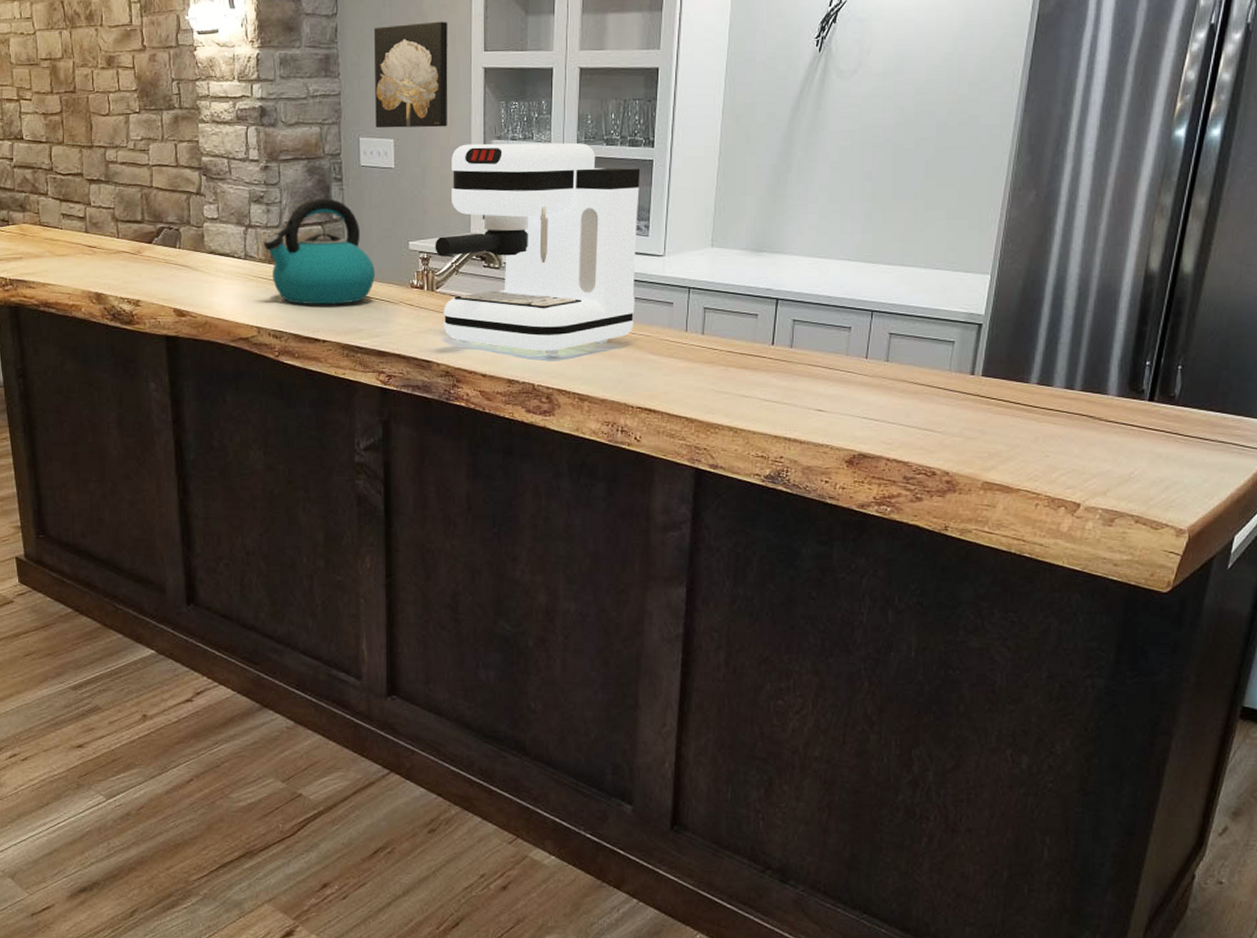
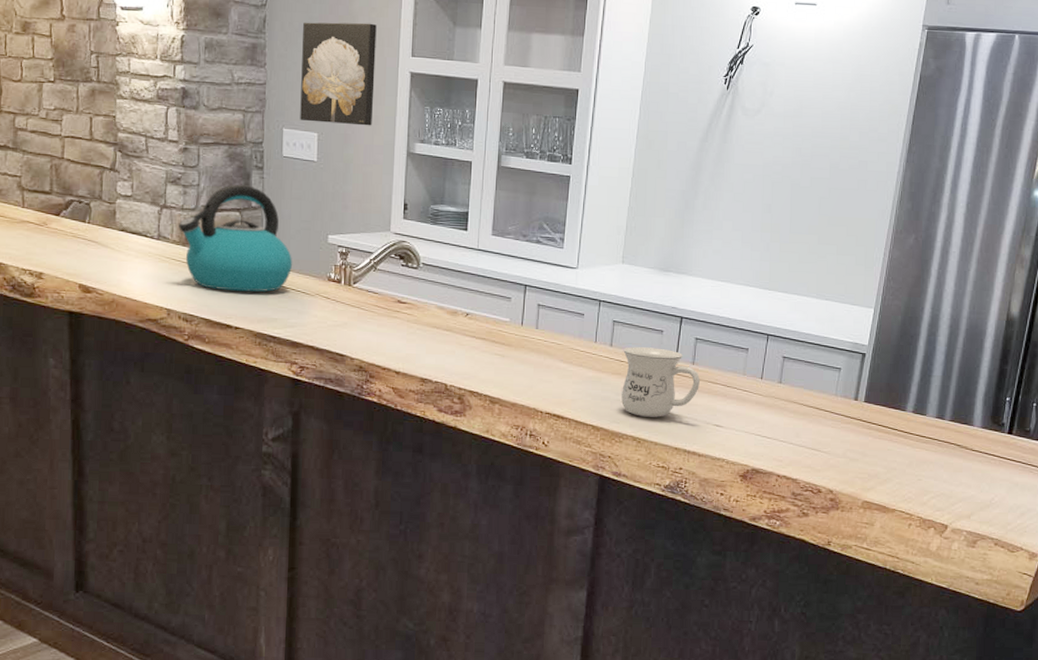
coffee maker: present [435,142,641,355] -> none [354,144,558,357]
mug: none [716,333,800,406] -> present [621,347,701,417]

